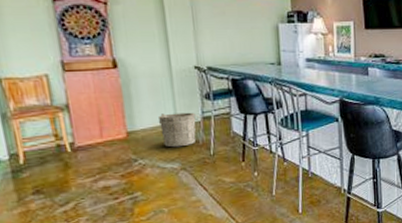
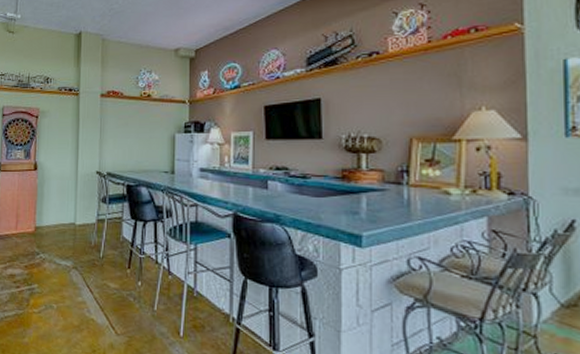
bucket: present [158,112,200,148] -> none [60,213,95,246]

